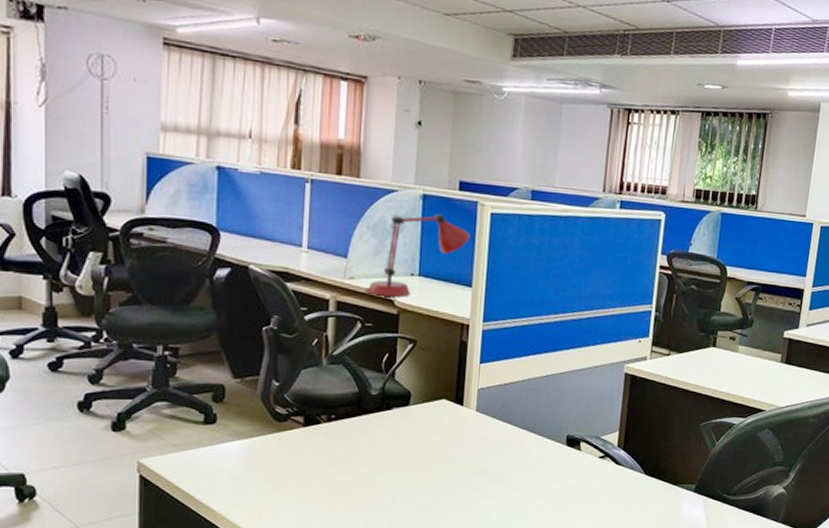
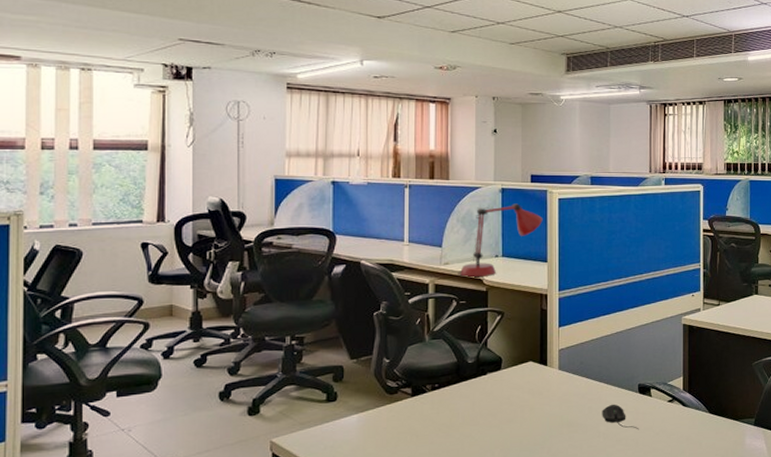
computer mouse: none [522,455,563,486] -> present [602,404,639,430]

